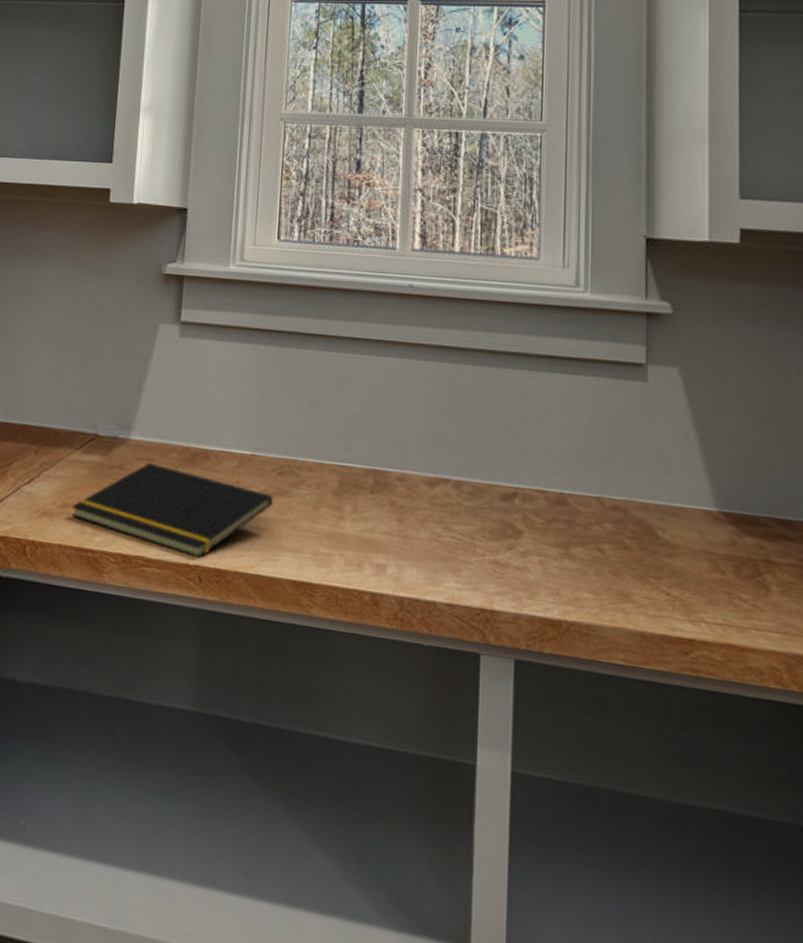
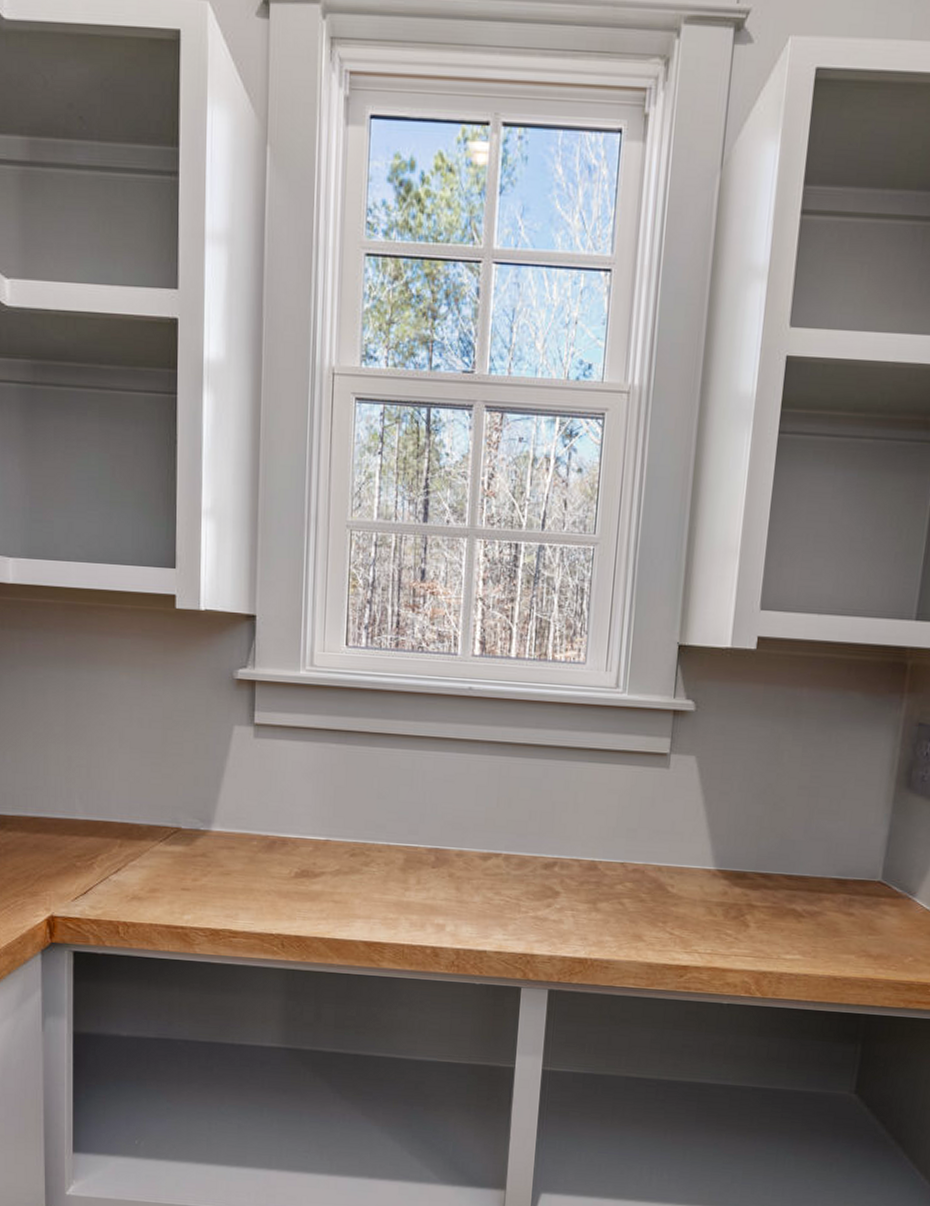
notepad: present [72,462,273,558] -> none [160,850,346,928]

